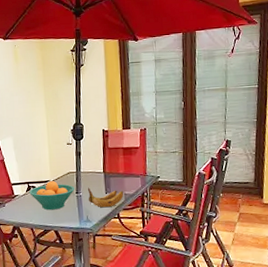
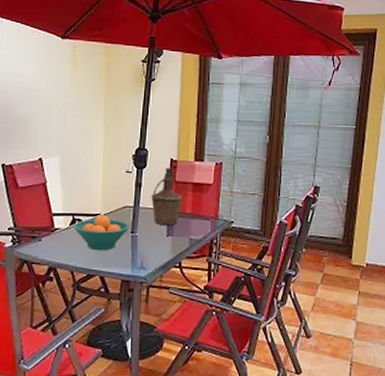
banana: present [88,187,124,207] -> none [145,227,189,252]
bottle: none [89,137,116,185] -> present [151,168,182,226]

